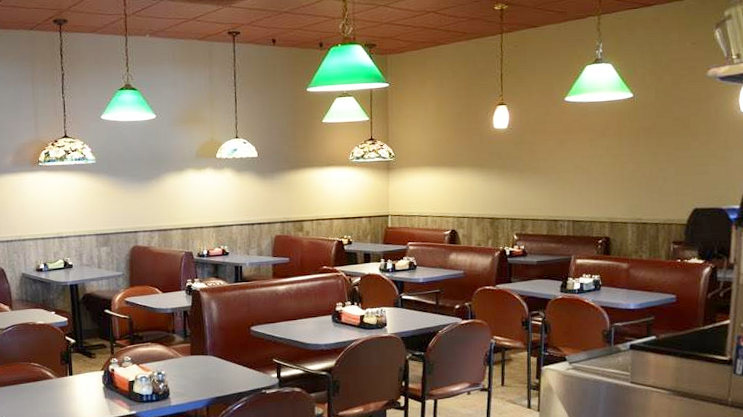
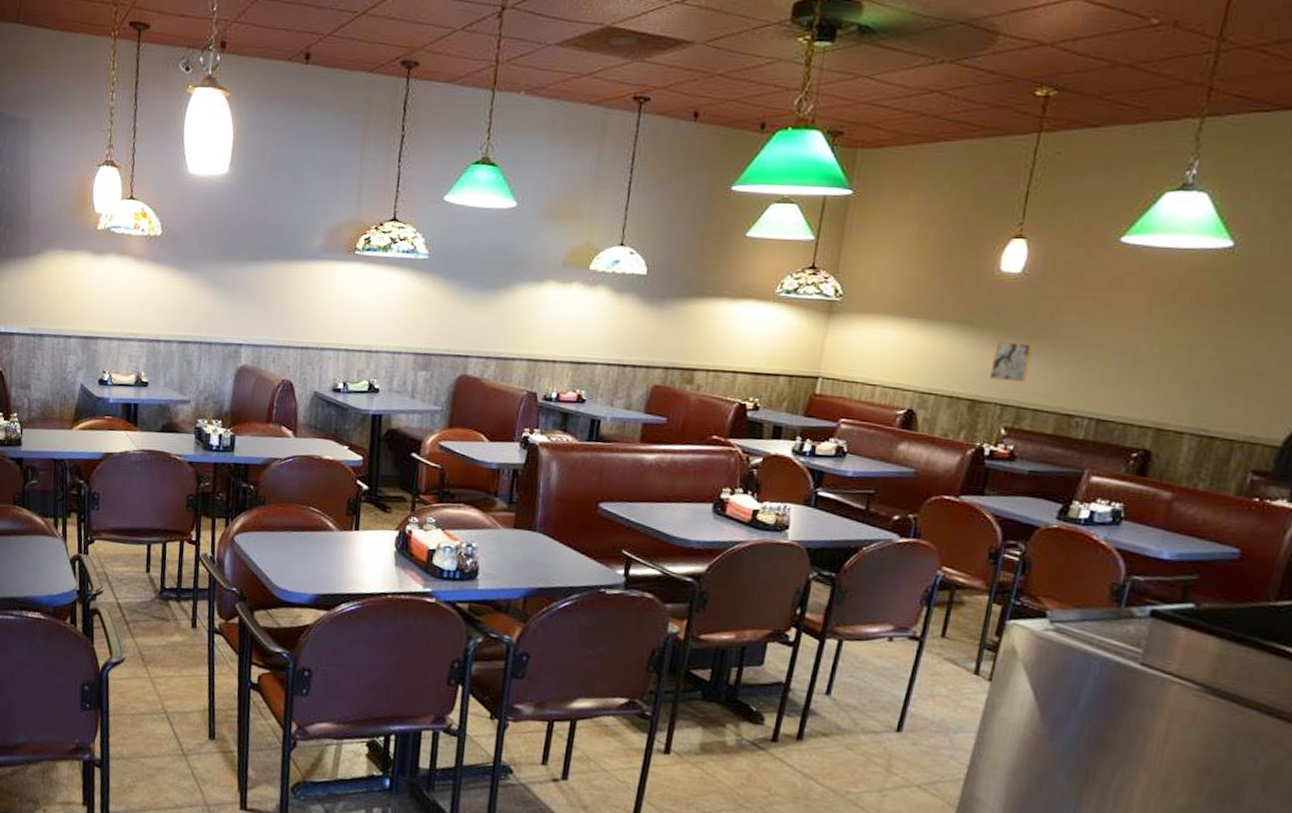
wall art: none [500,174,525,203] -> present [989,340,1034,383]

